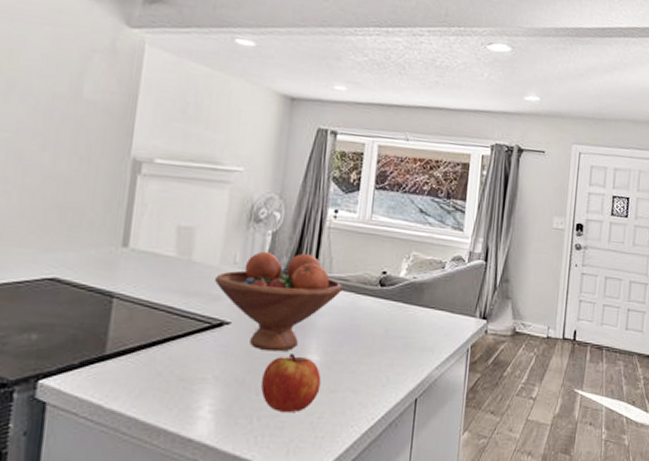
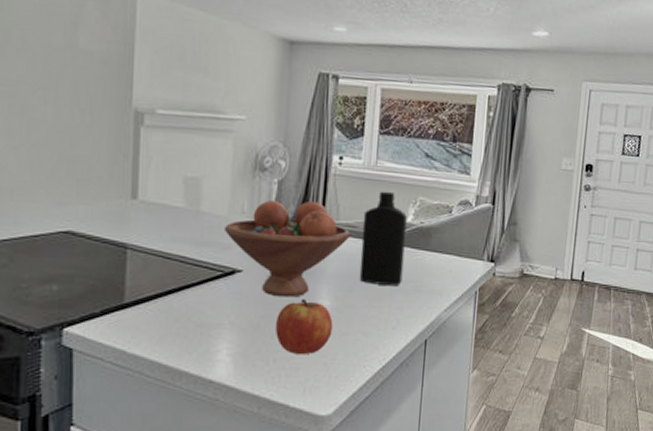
bottle: none [349,245,400,341] -> present [359,191,407,285]

